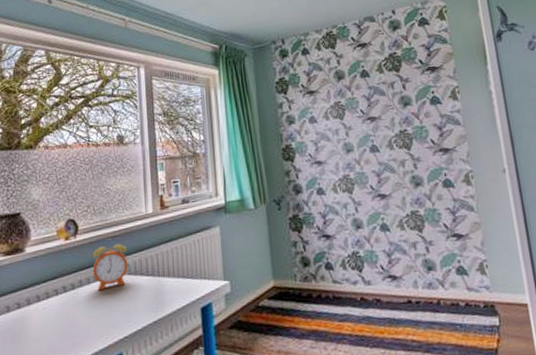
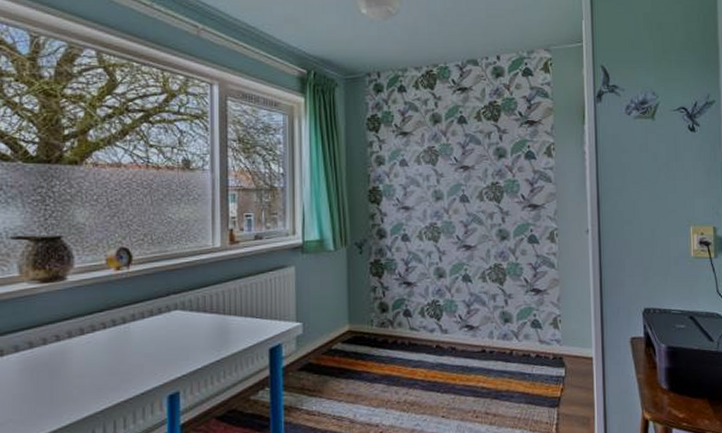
alarm clock: present [92,238,129,291] -> none [147,271,190,326]

